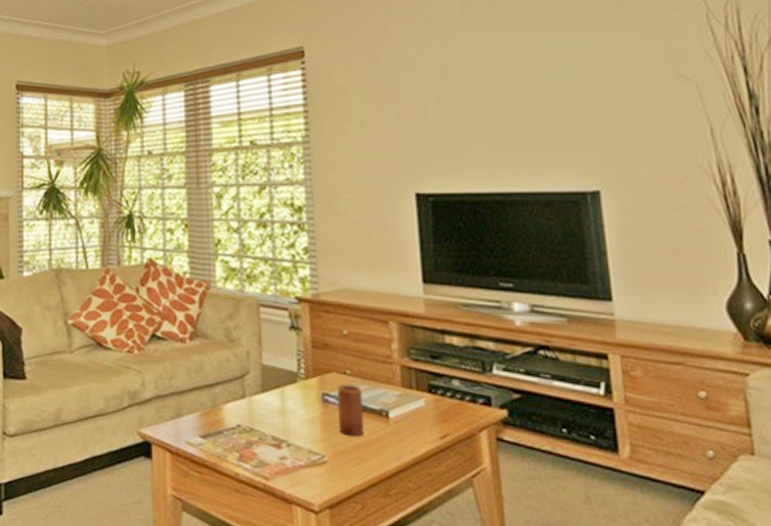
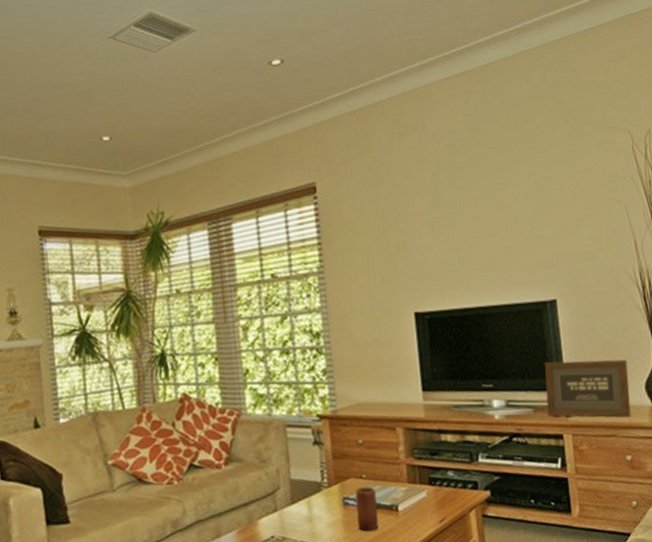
picture frame: none [583,264,706,342] -> present [545,359,631,417]

